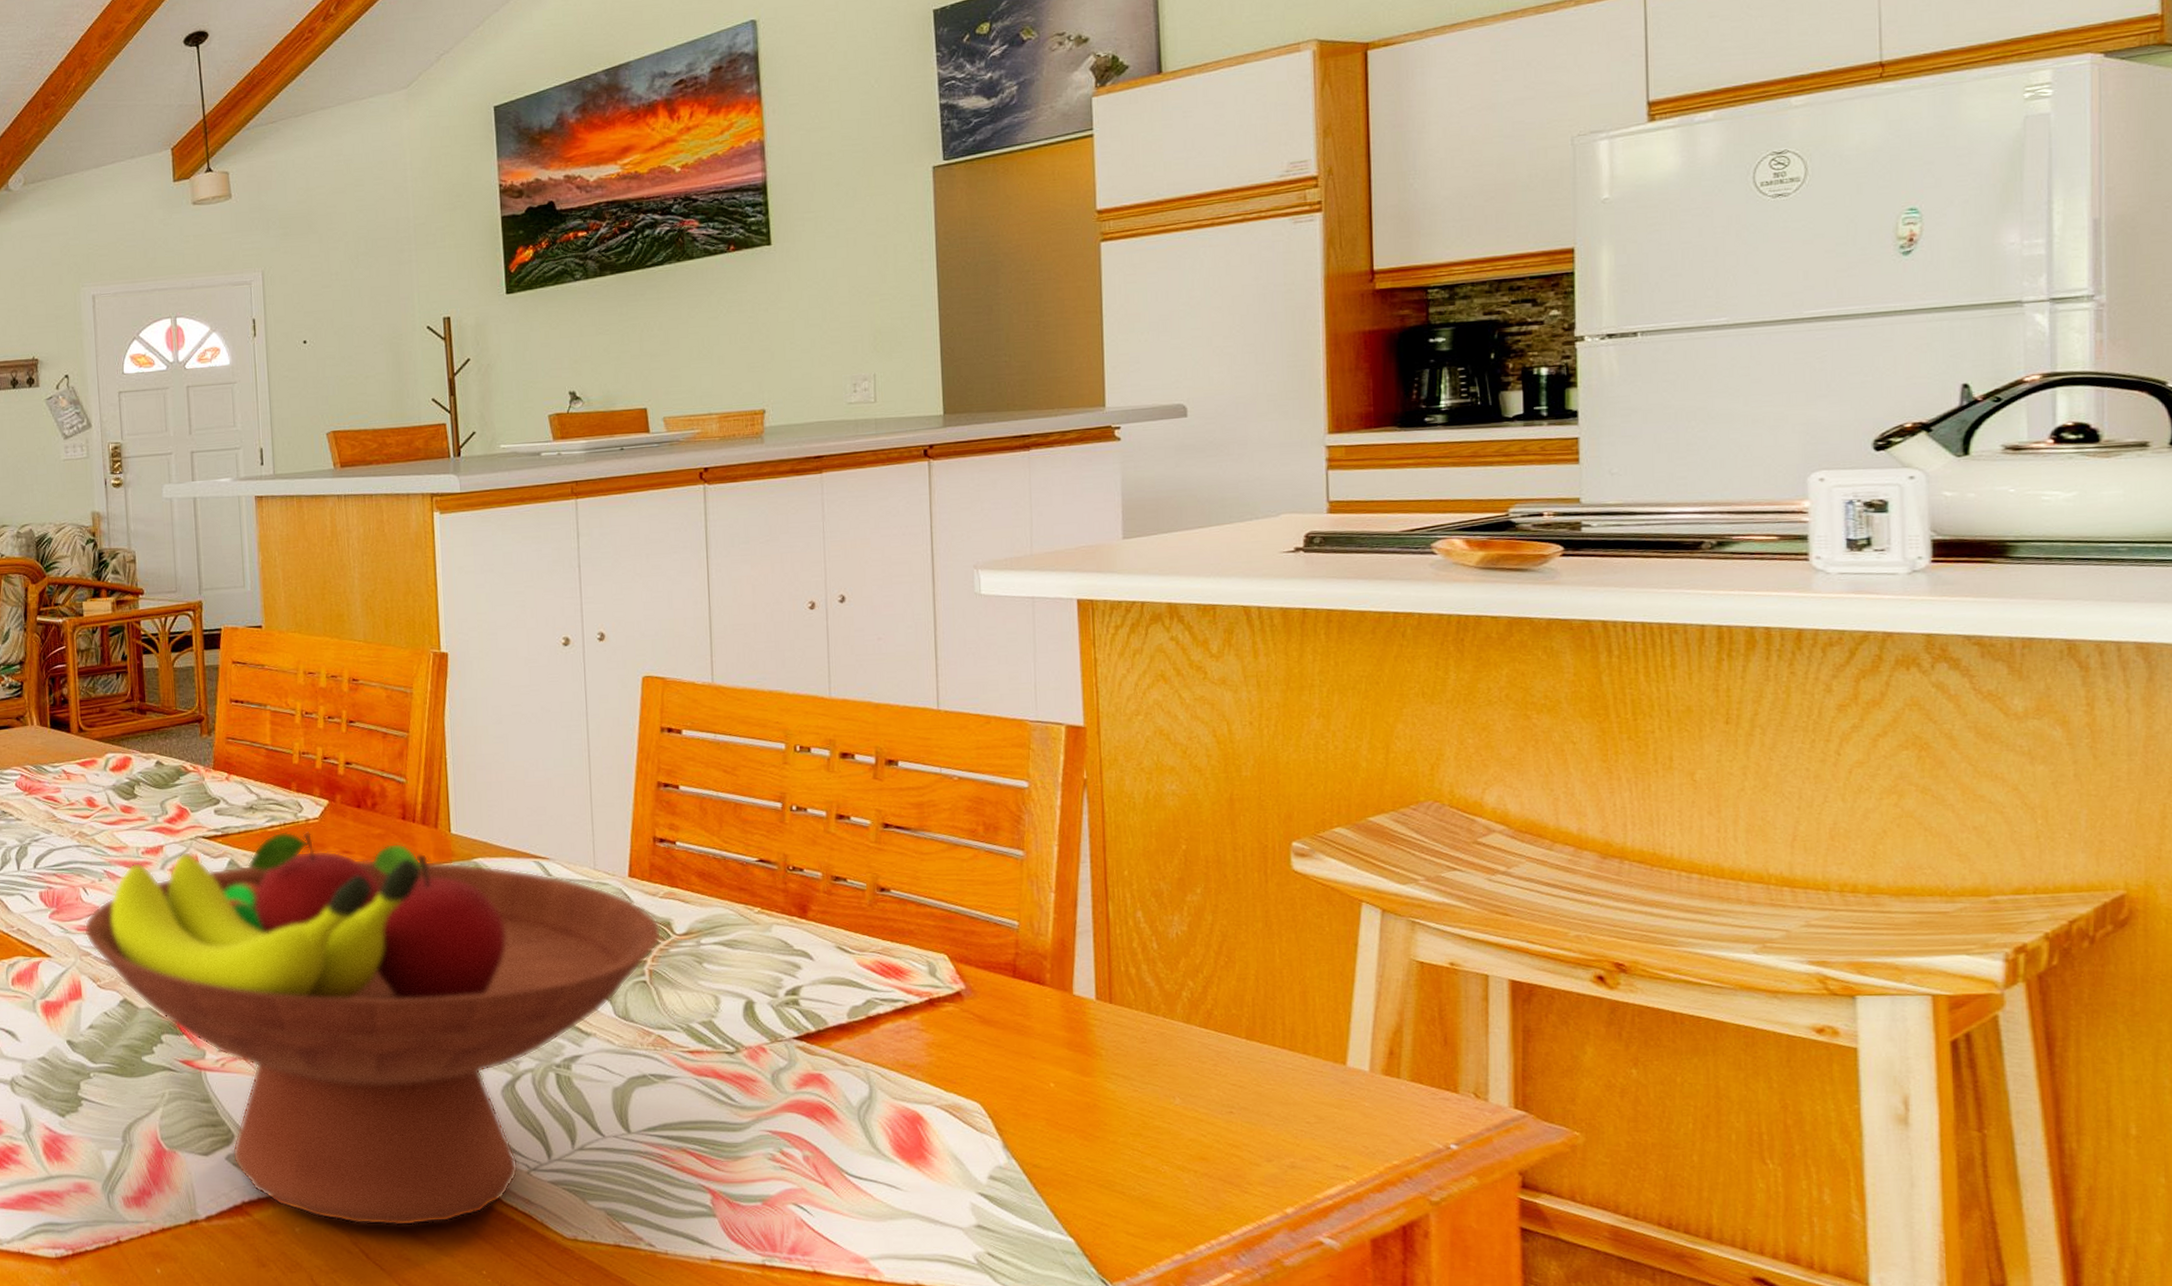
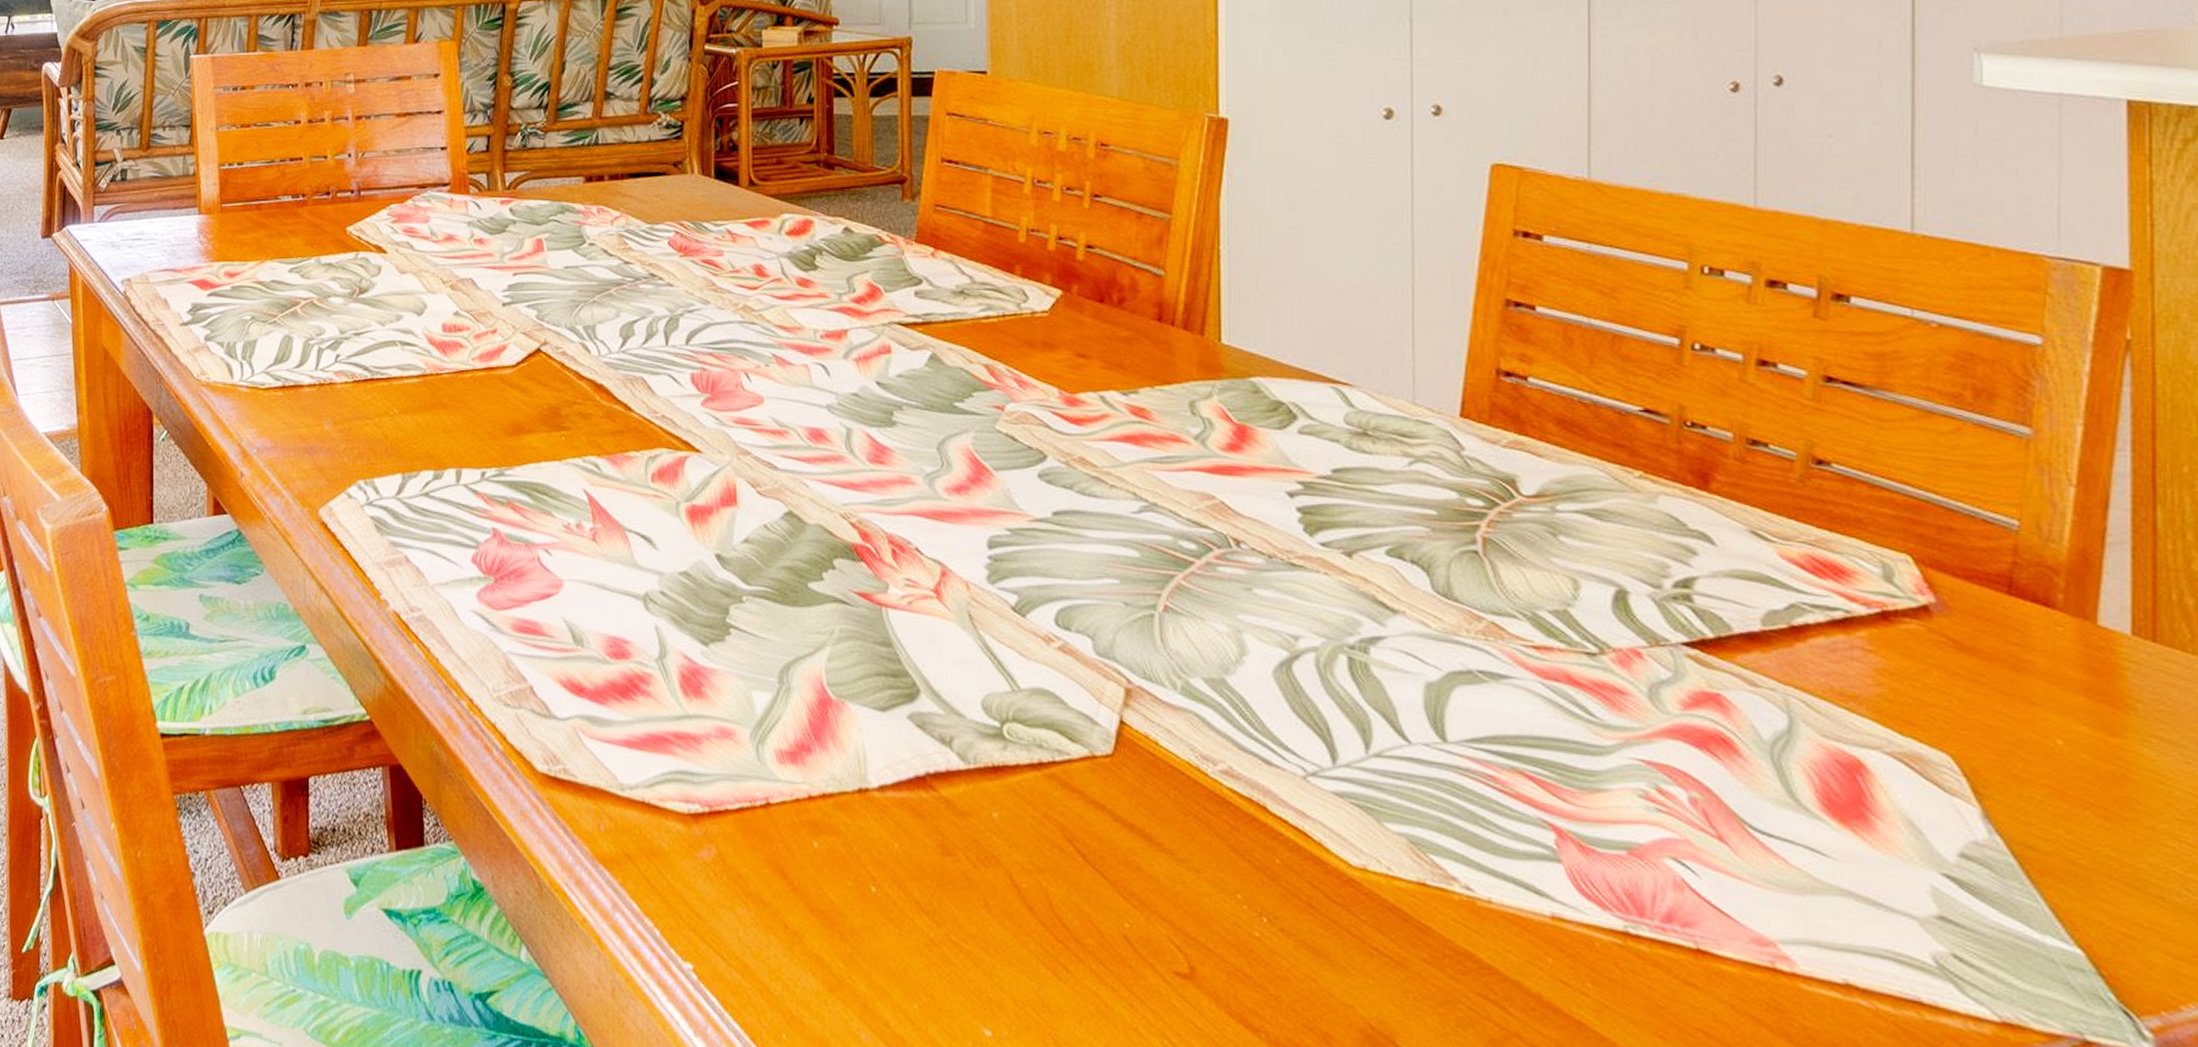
fruit bowl: present [83,831,662,1227] -> none [743,323,1502,828]

